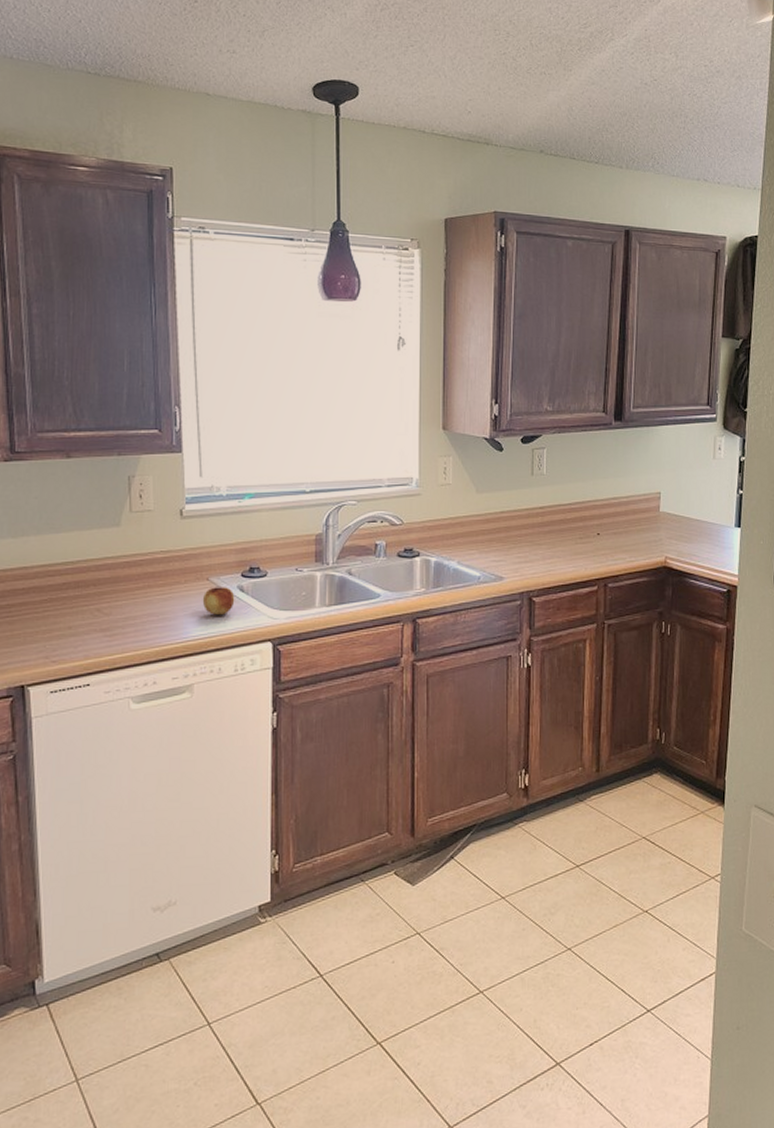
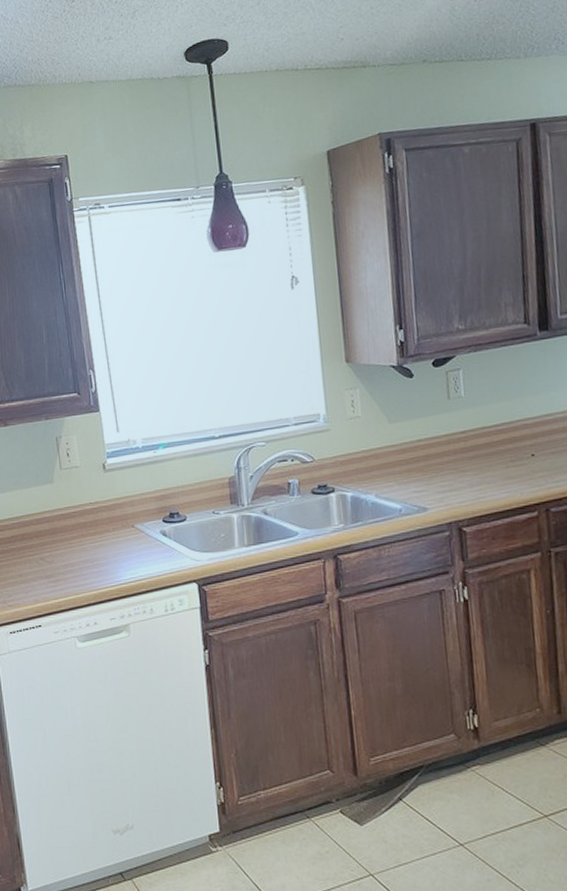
fruit: present [202,587,235,615] -> none [130,532,159,559]

